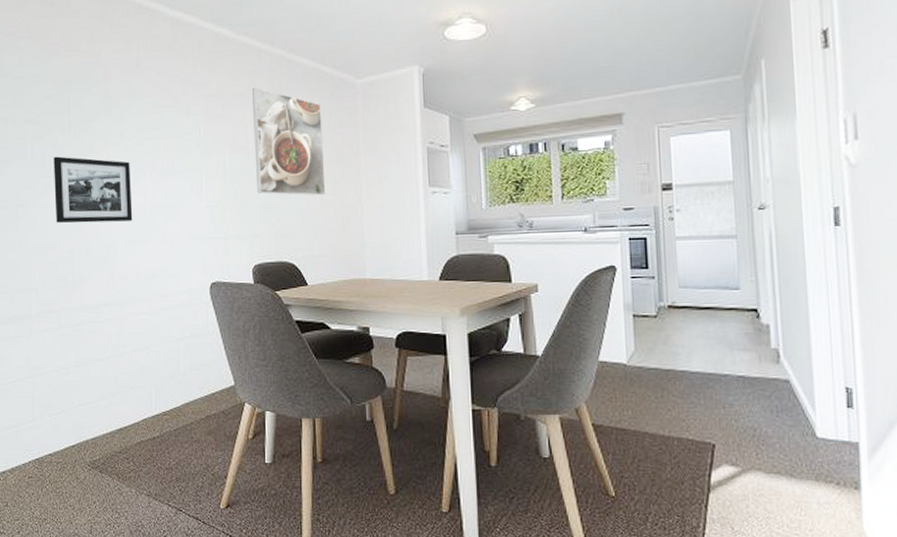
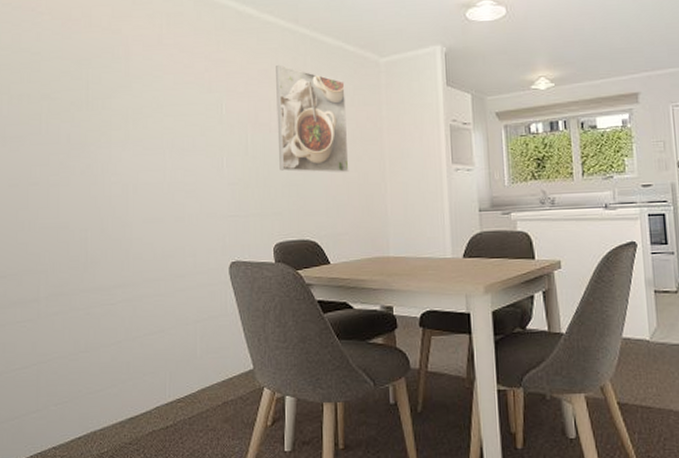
picture frame: present [53,156,133,223] -> none [69,133,151,202]

